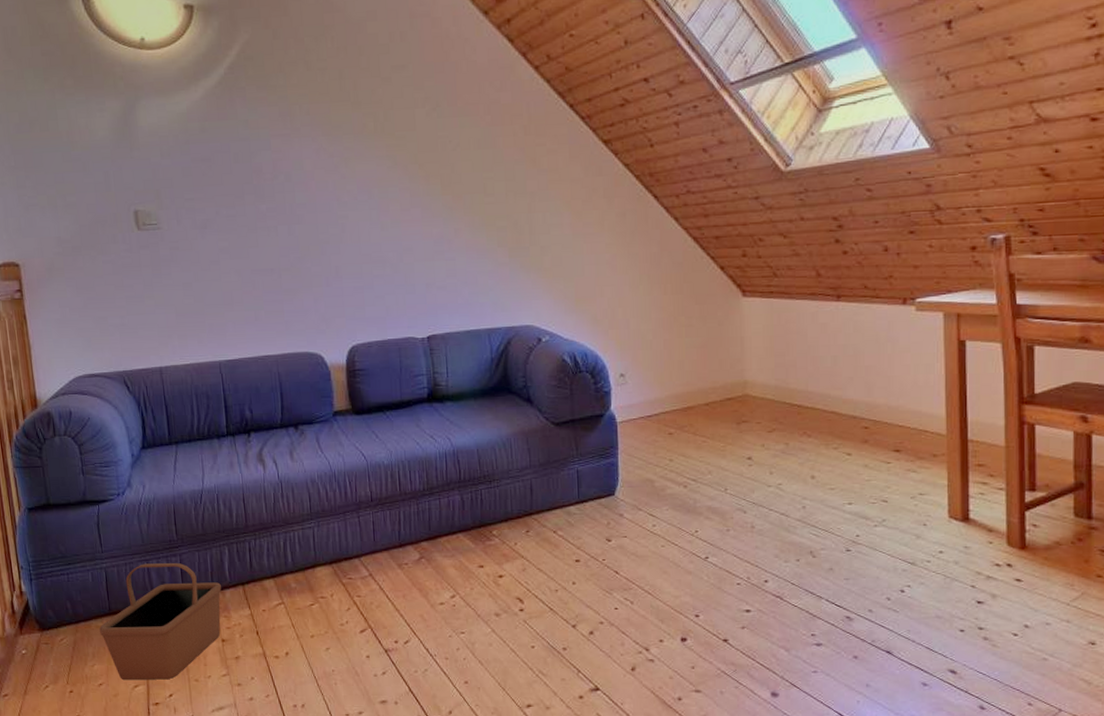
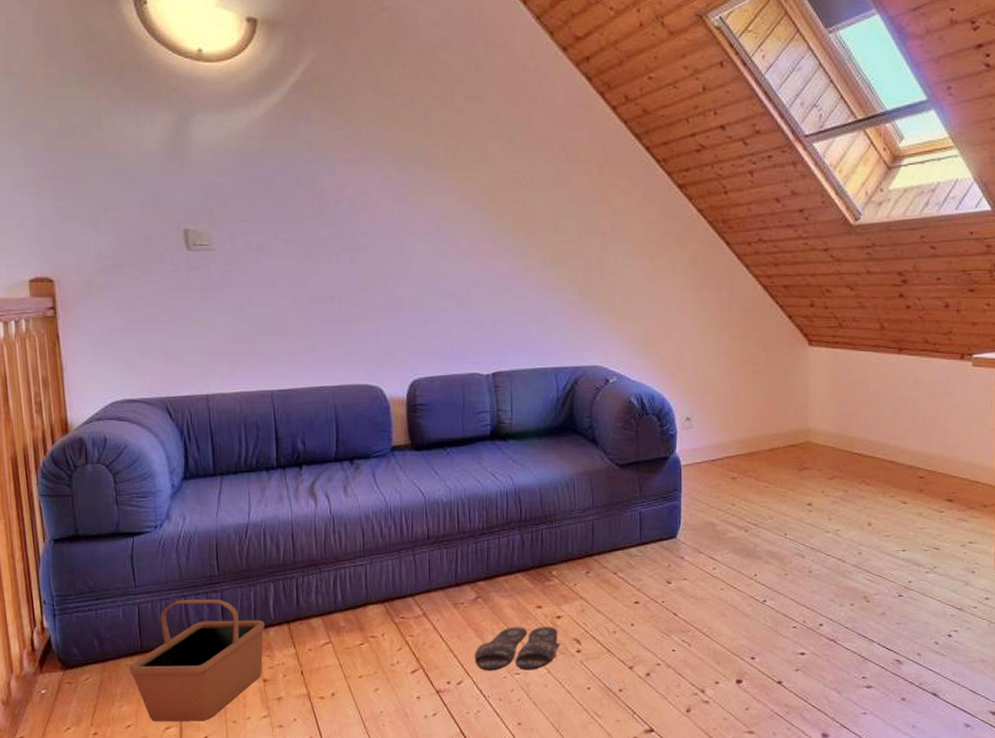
slippers: none [420,585,504,630] -> present [474,626,561,671]

